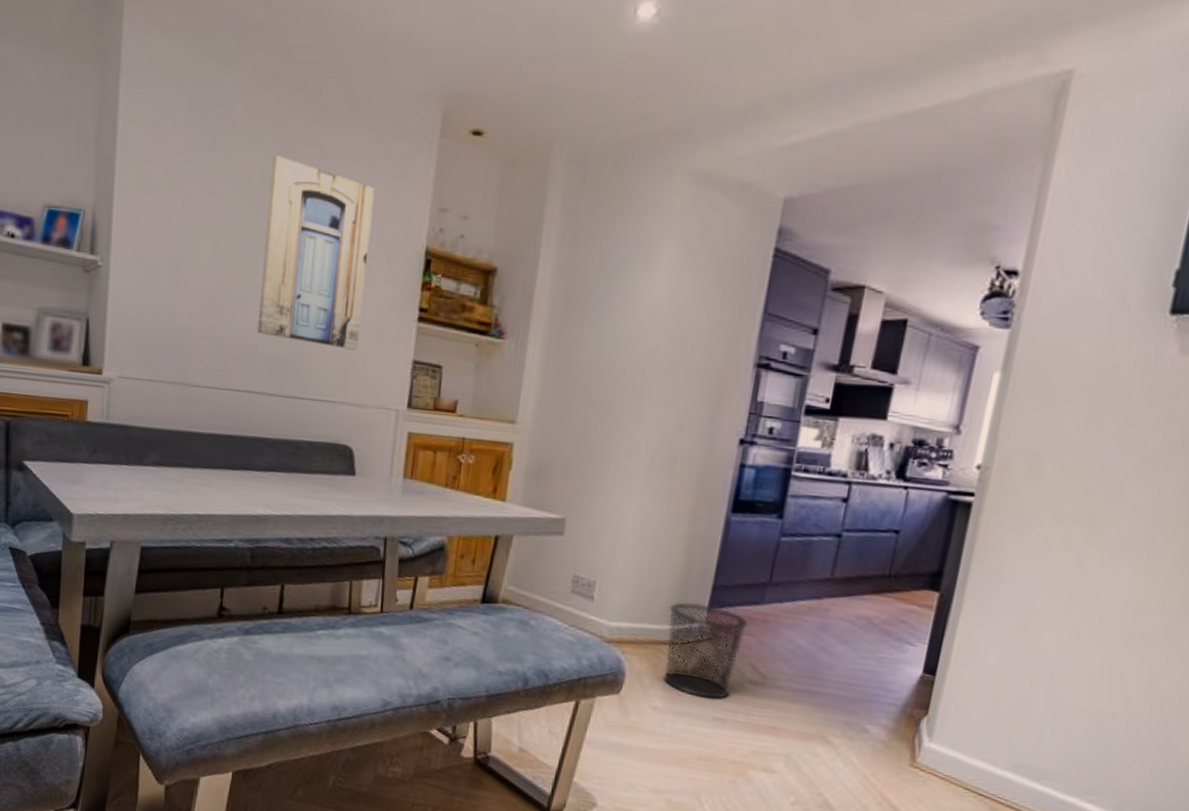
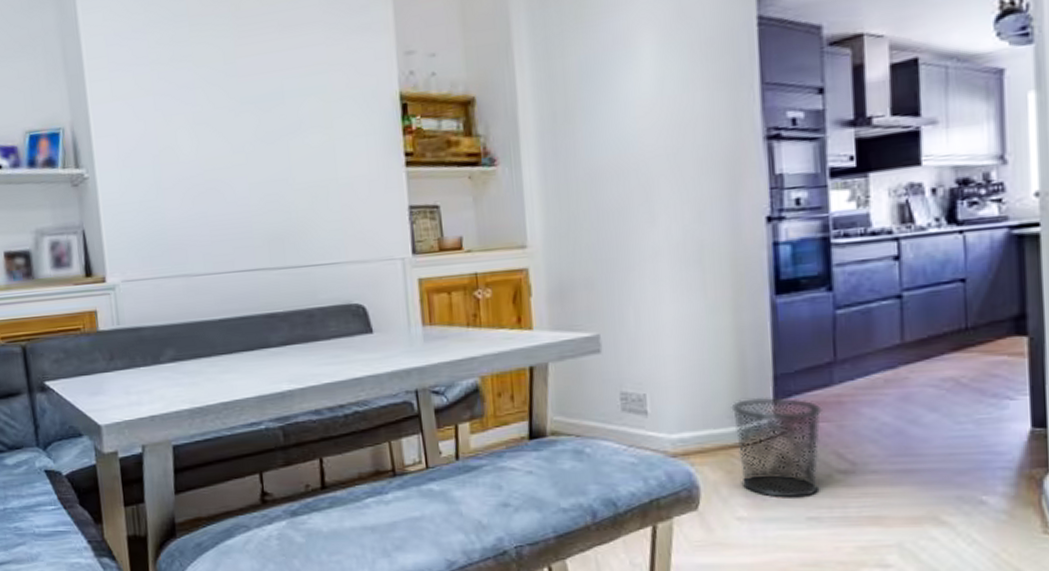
wall art: present [256,156,375,350] -> none [232,36,351,212]

